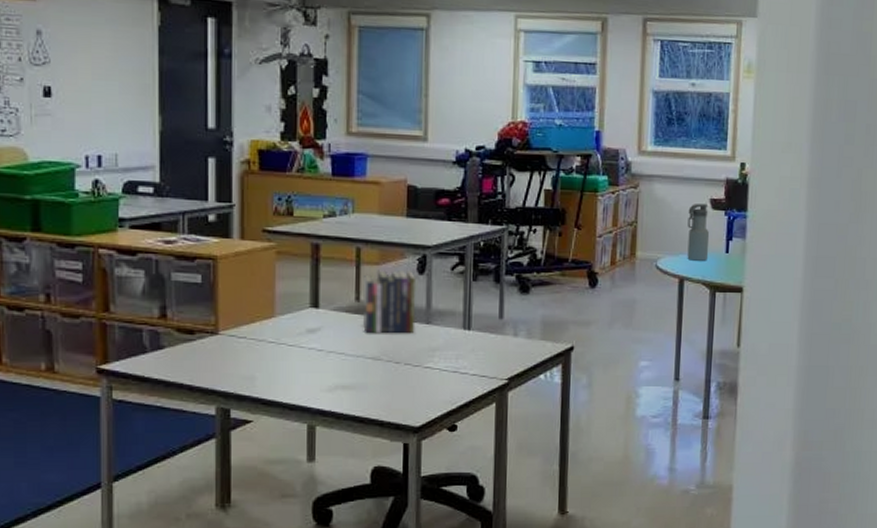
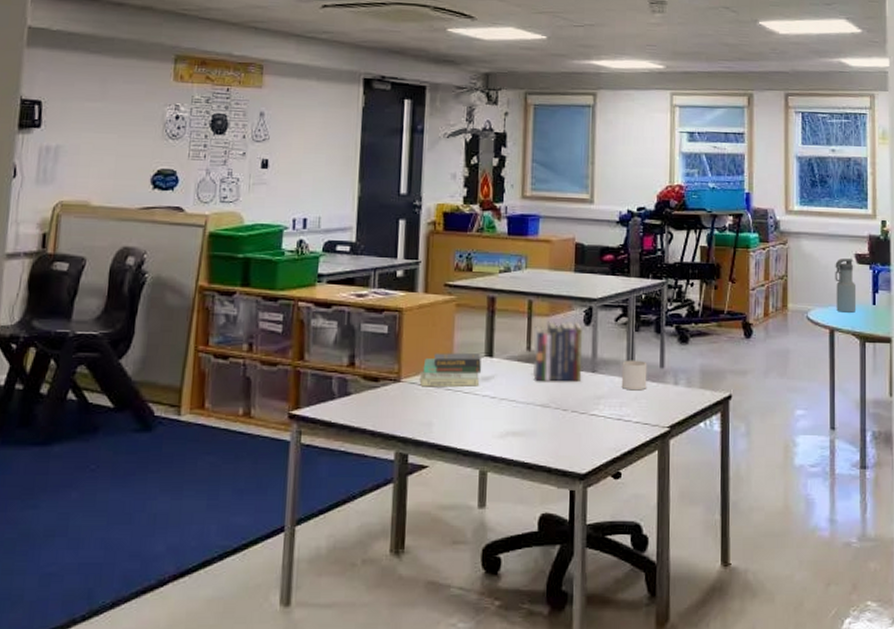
books: none [239,304,307,340] -> present [419,353,482,387]
cup: none [457,310,486,343] -> present [621,360,648,391]

